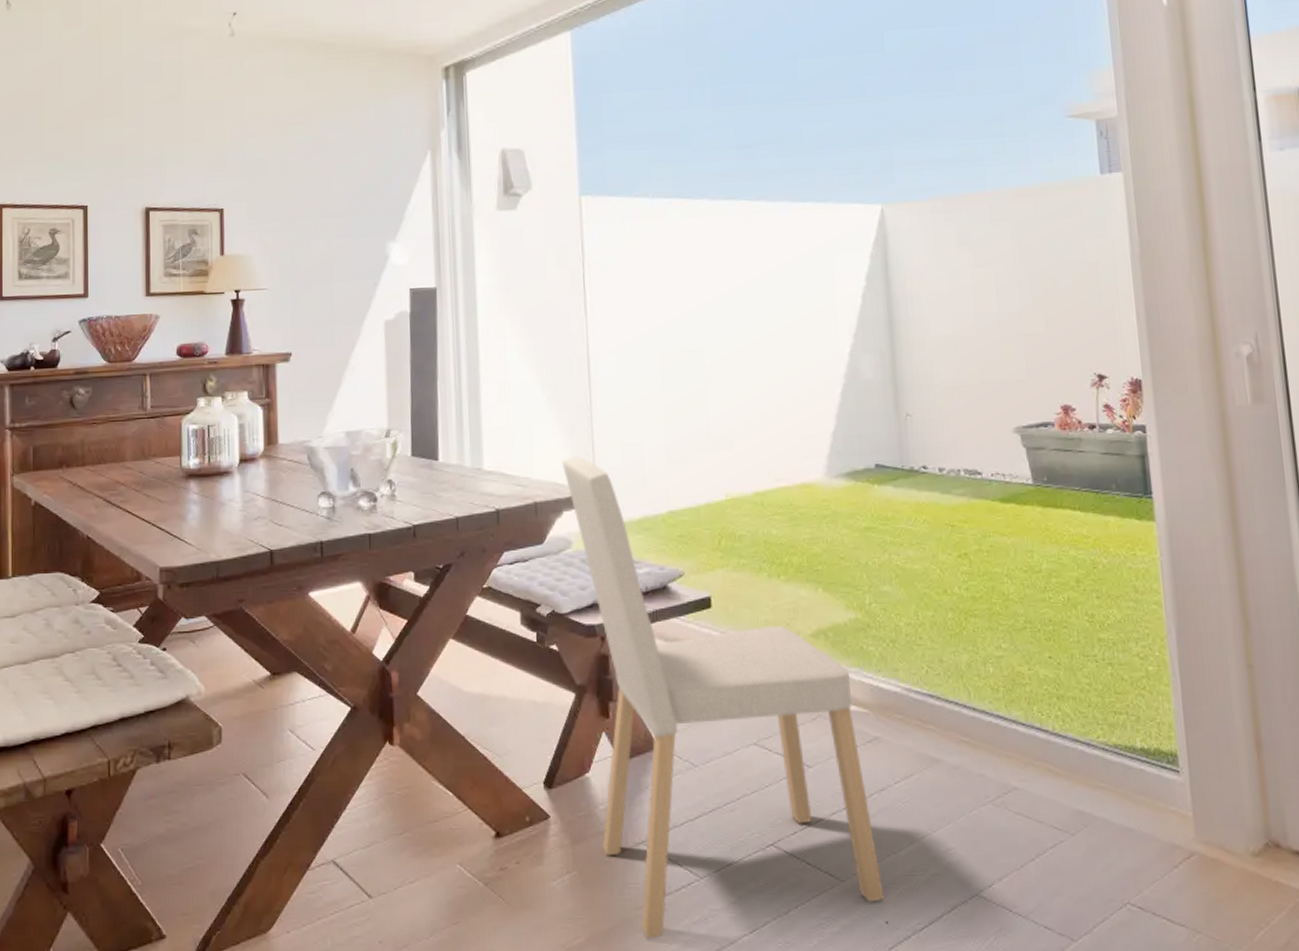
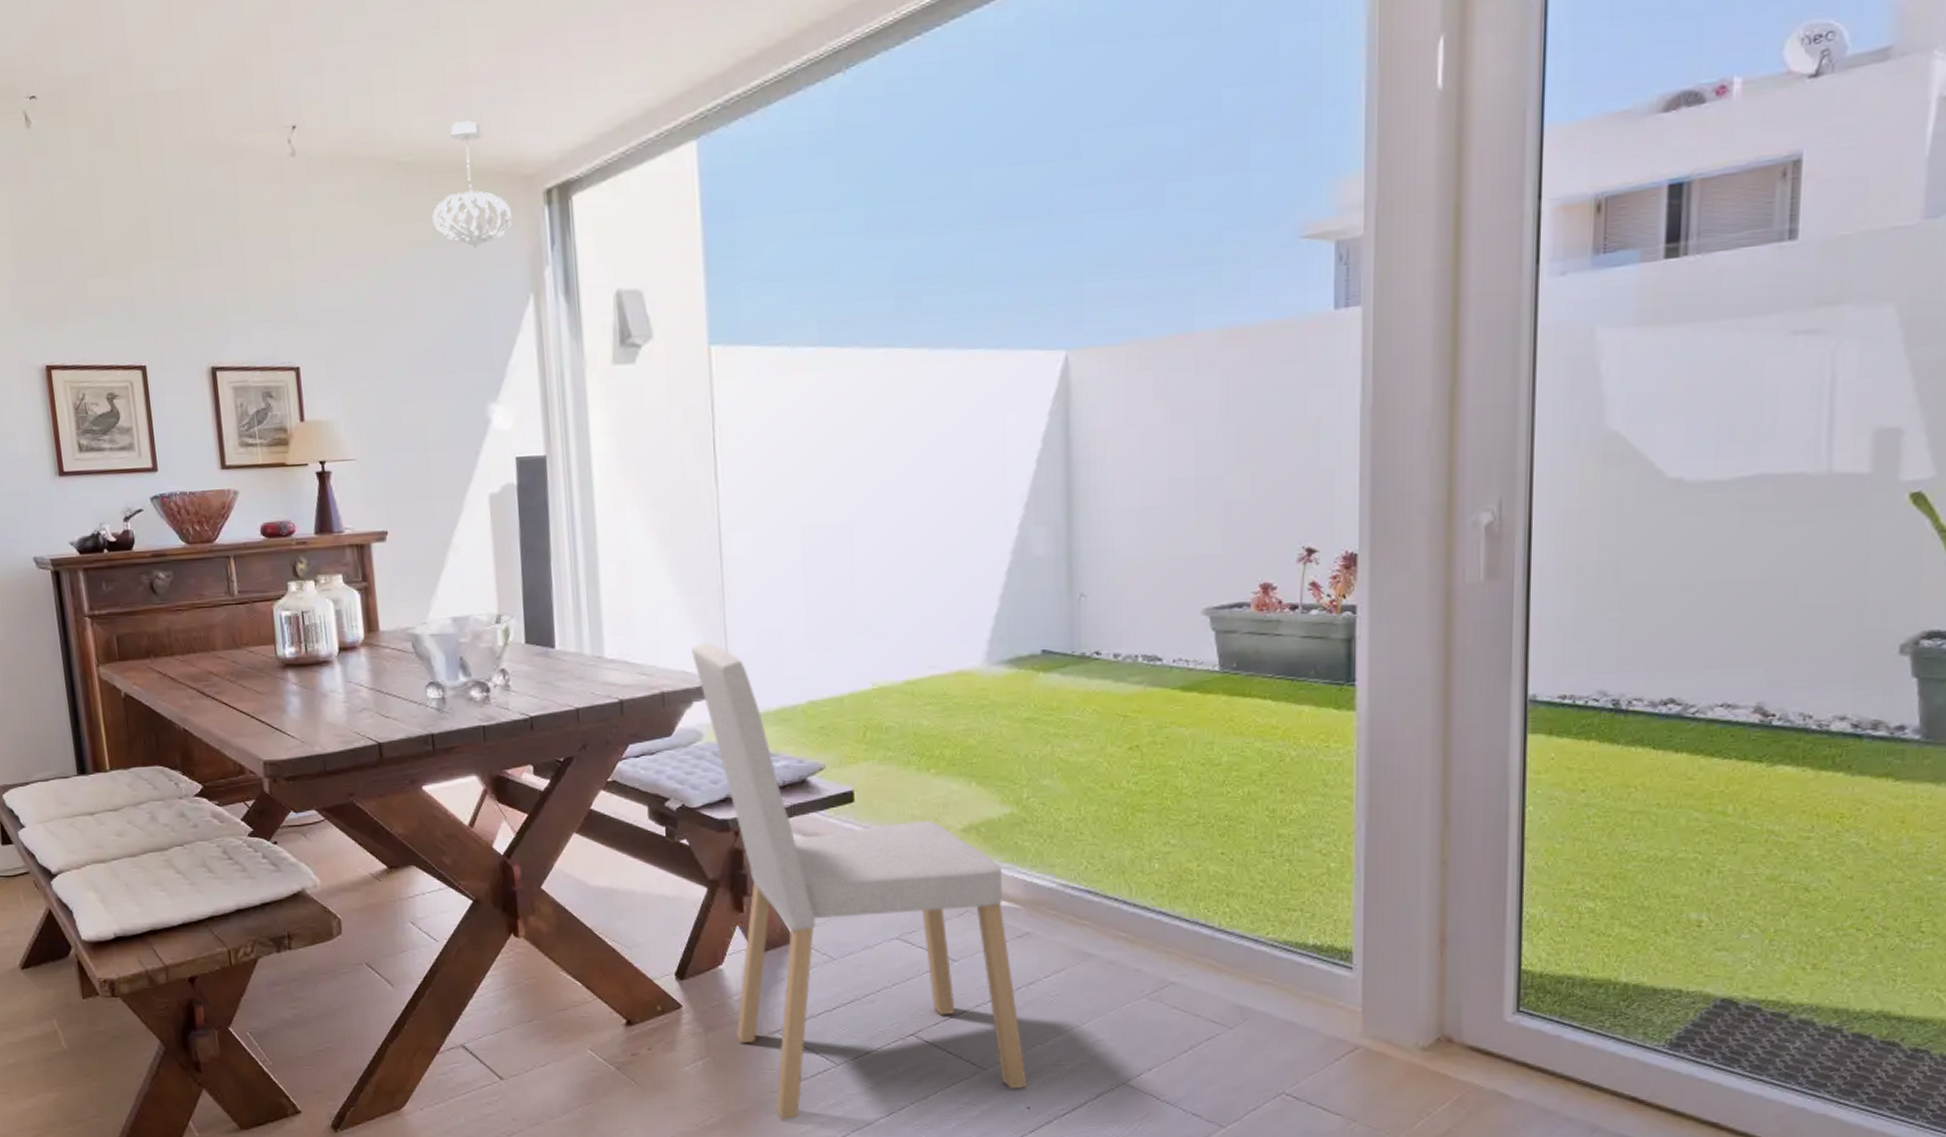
pendant light: none [347,12,415,113] -> present [432,121,513,248]

